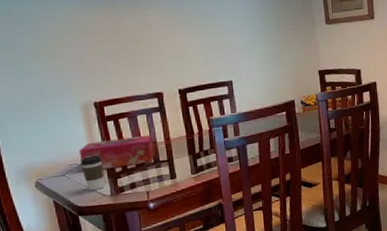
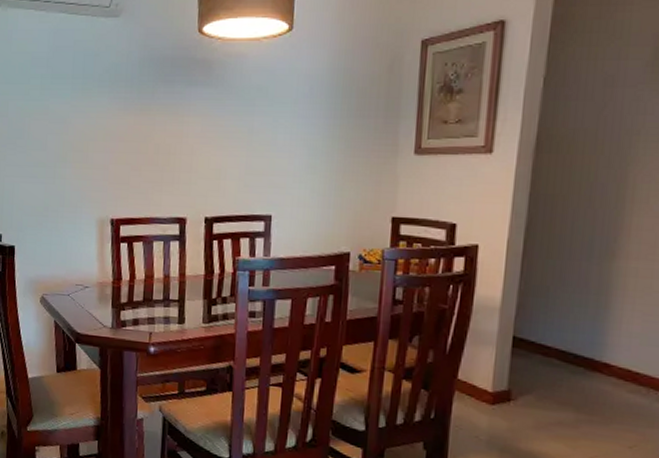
tissue box: present [78,134,155,170] -> none [87,264,167,300]
coffee cup: present [80,155,105,191] -> none [86,279,110,319]

